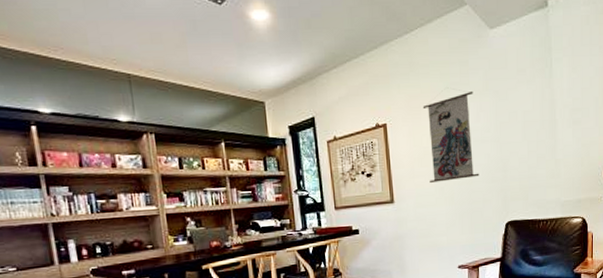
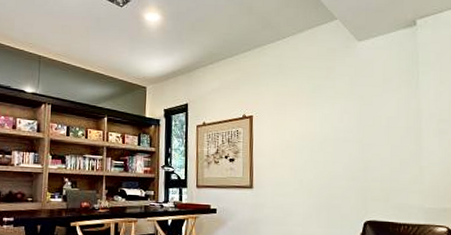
wall scroll: present [422,87,480,183] -> none [288,89,340,174]

